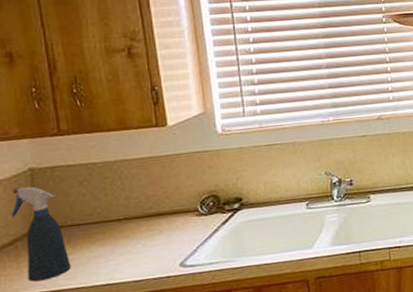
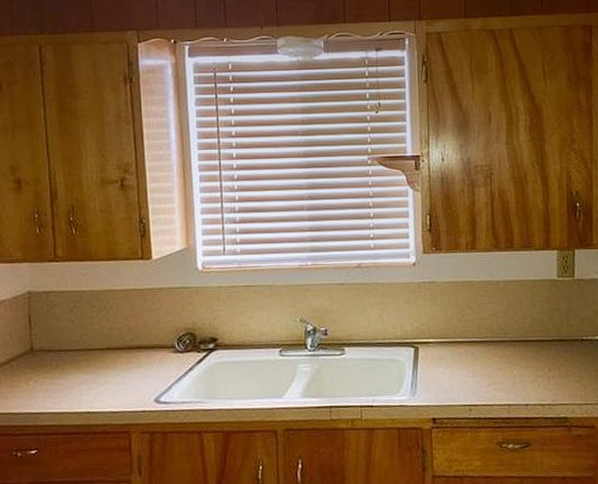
spray bottle: present [11,186,71,282] -> none [9,308,57,402]

